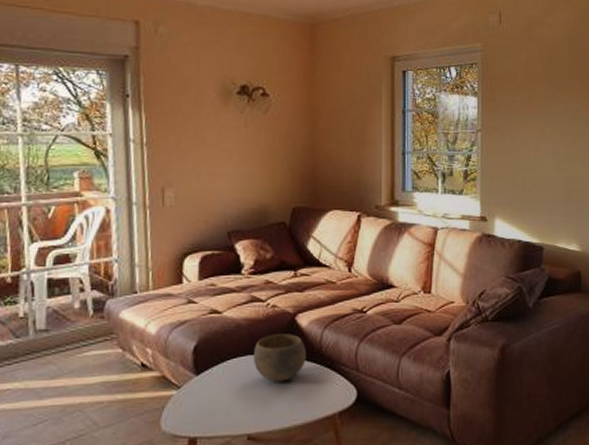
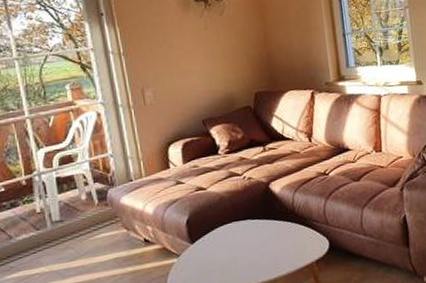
bowl: present [254,334,306,382] -> none [237,200,283,242]

